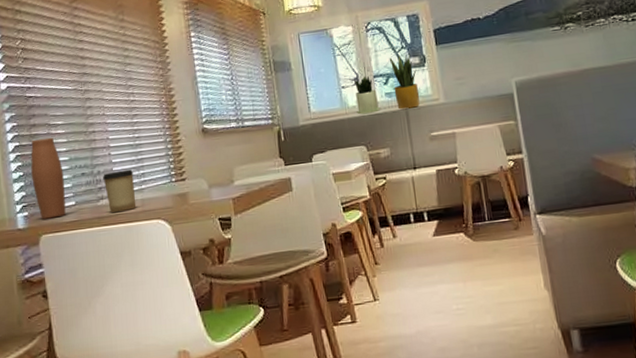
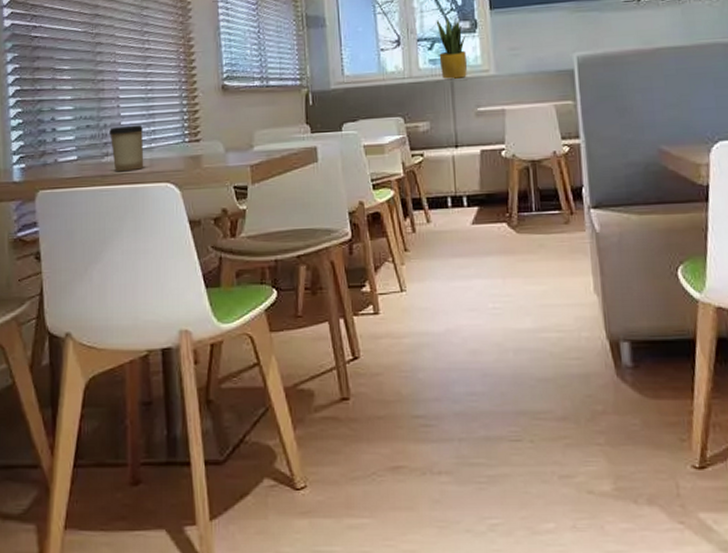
vase: present [31,137,66,220] -> none [32,83,67,173]
planter: present [353,75,381,115] -> none [394,38,423,82]

